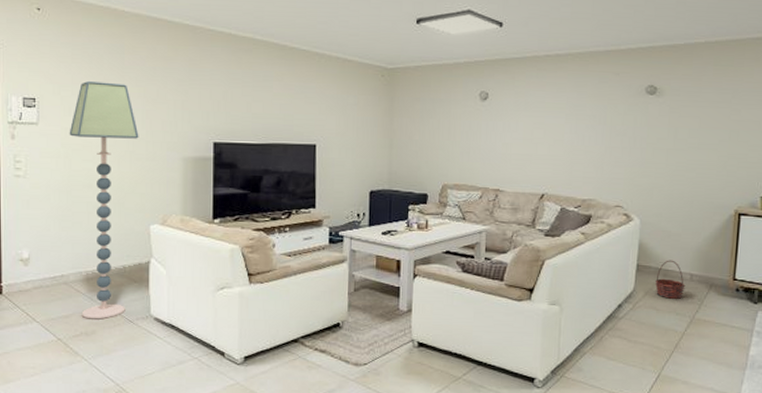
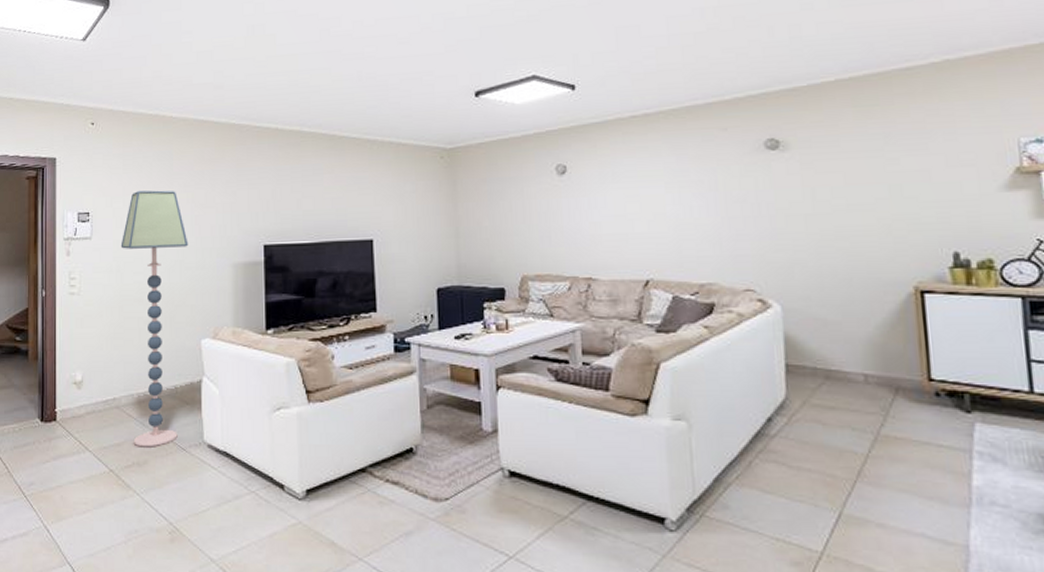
basket: present [655,260,685,299] -> none [815,356,860,409]

